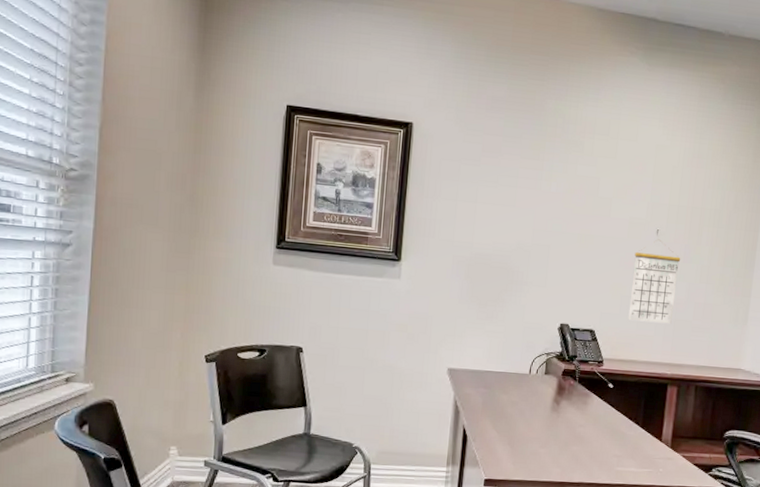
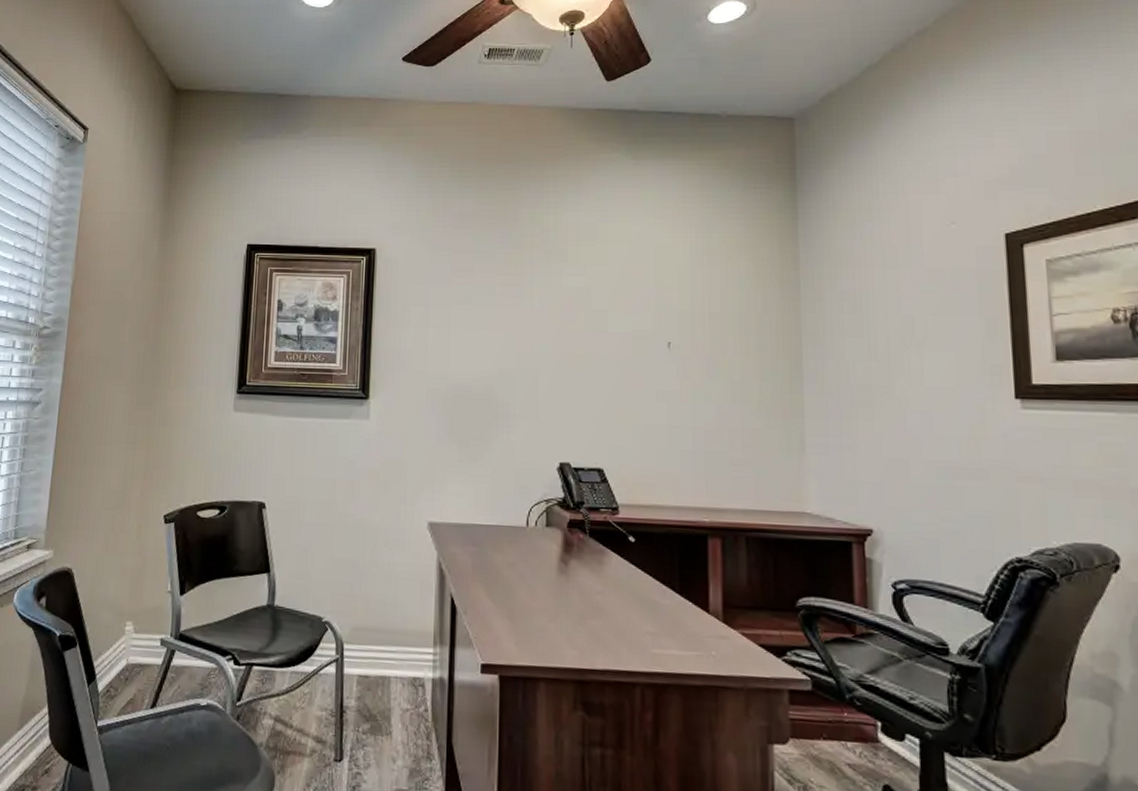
calendar: present [628,239,681,324] -> none [644,353,704,457]

